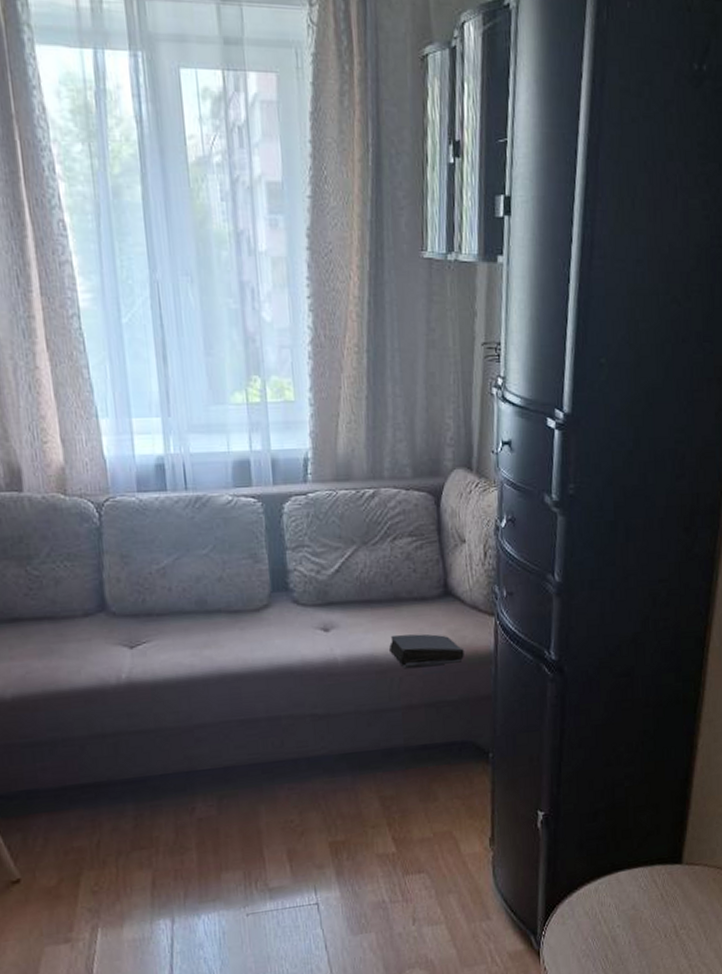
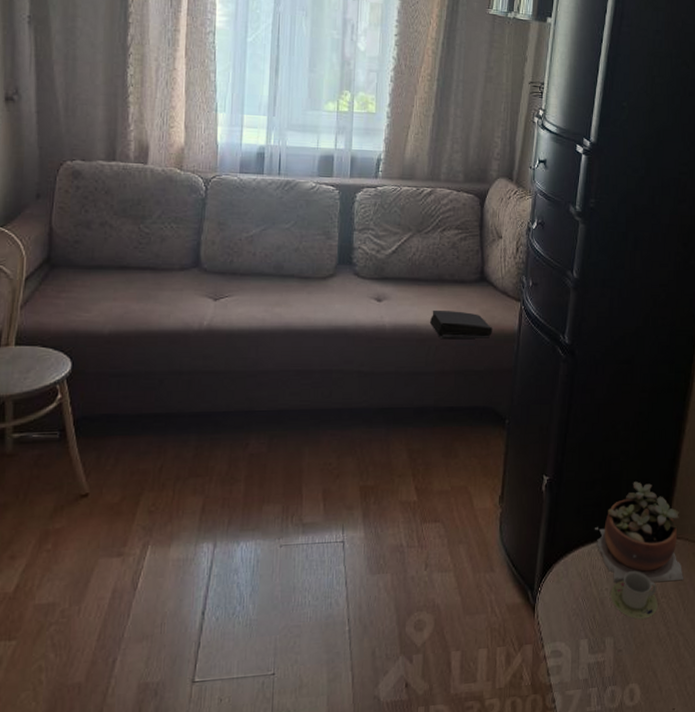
succulent plant: none [601,807,705,918] -> present [595,481,684,582]
cup and saucer: none [623,903,677,955] -> present [610,571,658,620]

